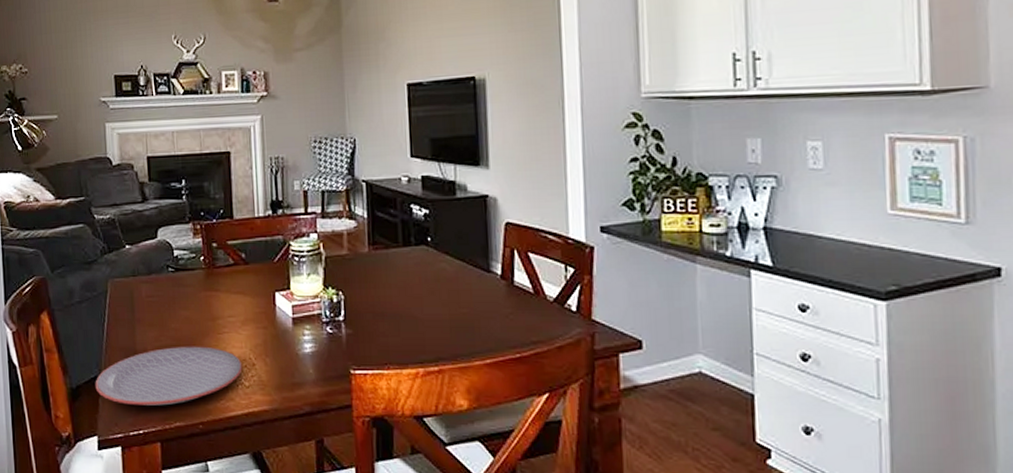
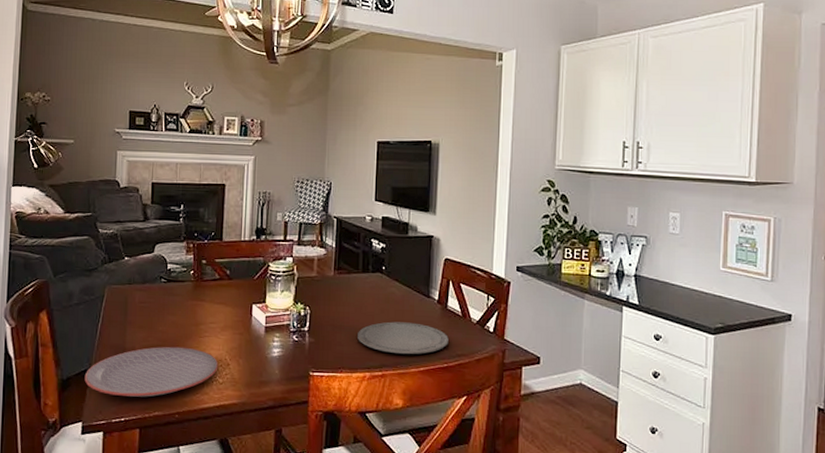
plate: none [404,304,520,344] -> present [358,321,449,355]

